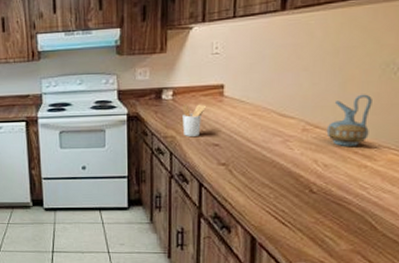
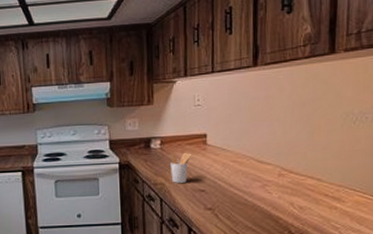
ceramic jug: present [326,94,372,146] -> none [299,141,337,189]

